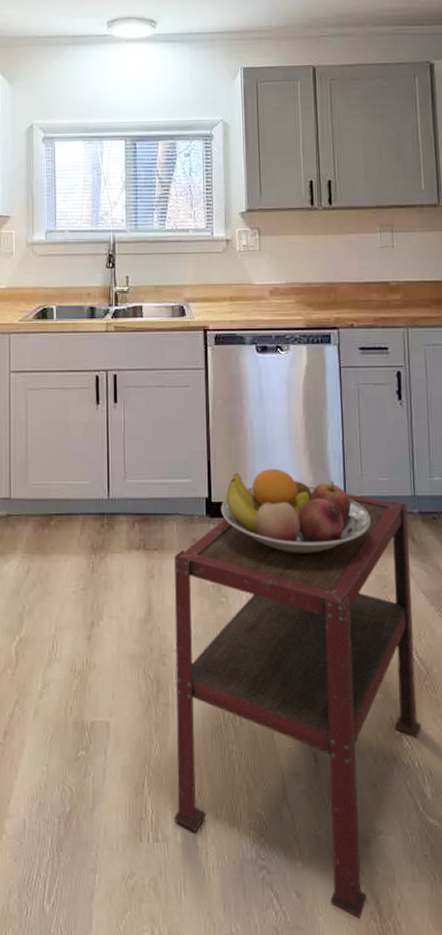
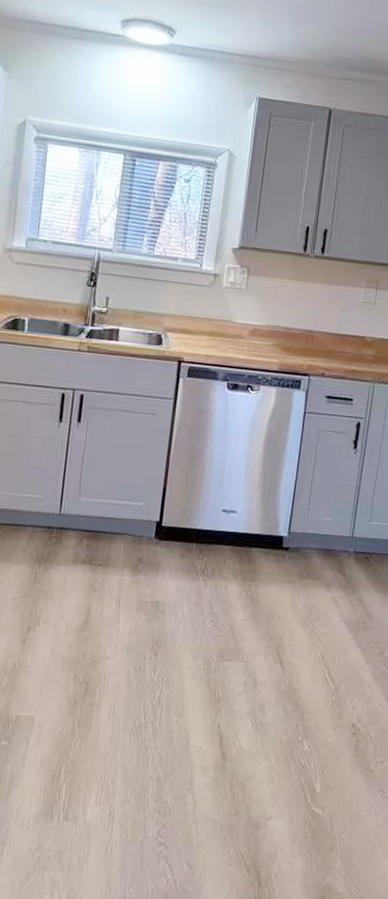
side table: present [173,486,422,920] -> none [84,519,344,887]
fruit bowl: present [221,468,370,554] -> none [169,499,309,580]

